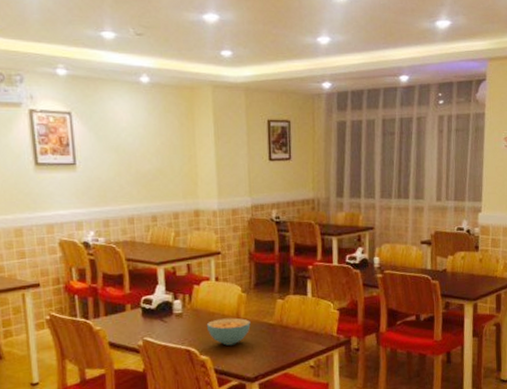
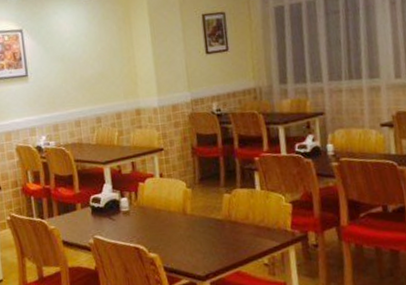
cereal bowl: present [206,318,251,346] -> none [153,214,198,243]

